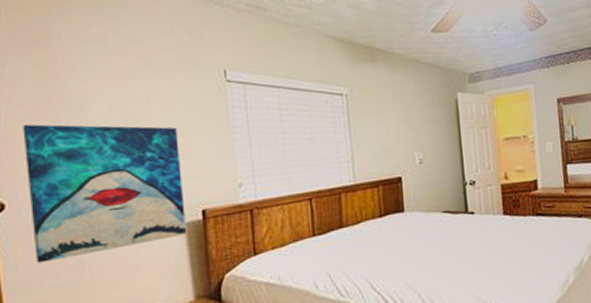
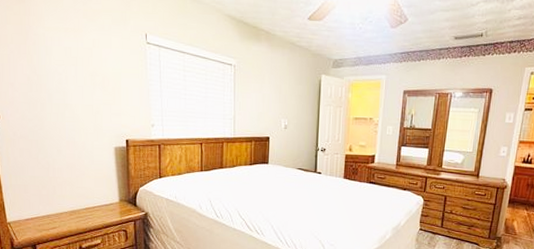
wall art: present [23,124,188,263] -> none [9,60,116,160]

